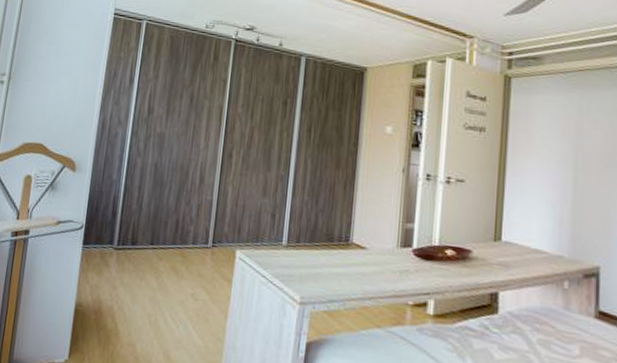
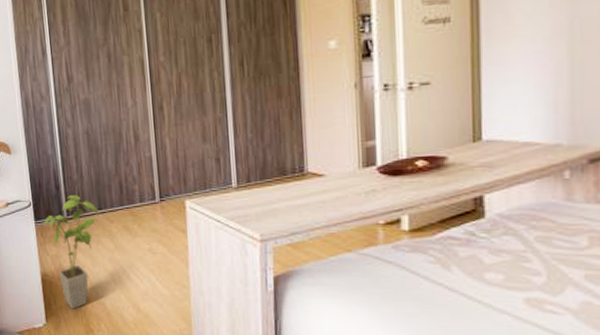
house plant: none [91,224,150,348] -> present [44,195,100,309]

